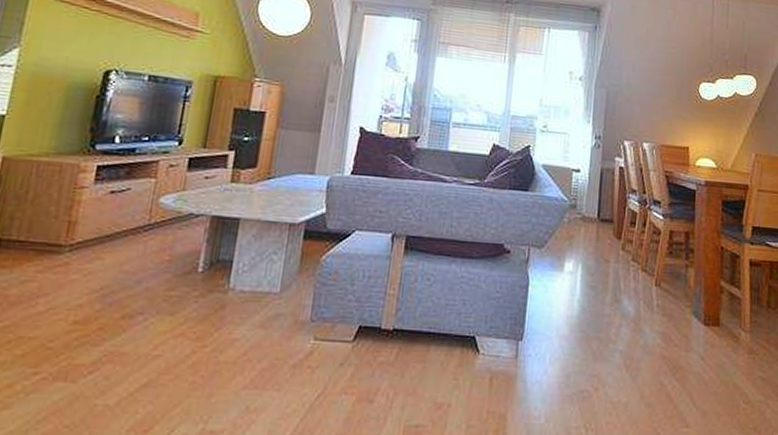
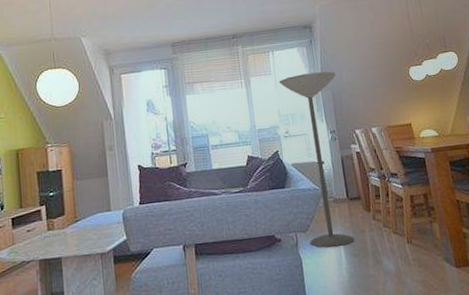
floor lamp: none [542,62,616,273] -> present [279,71,355,248]

